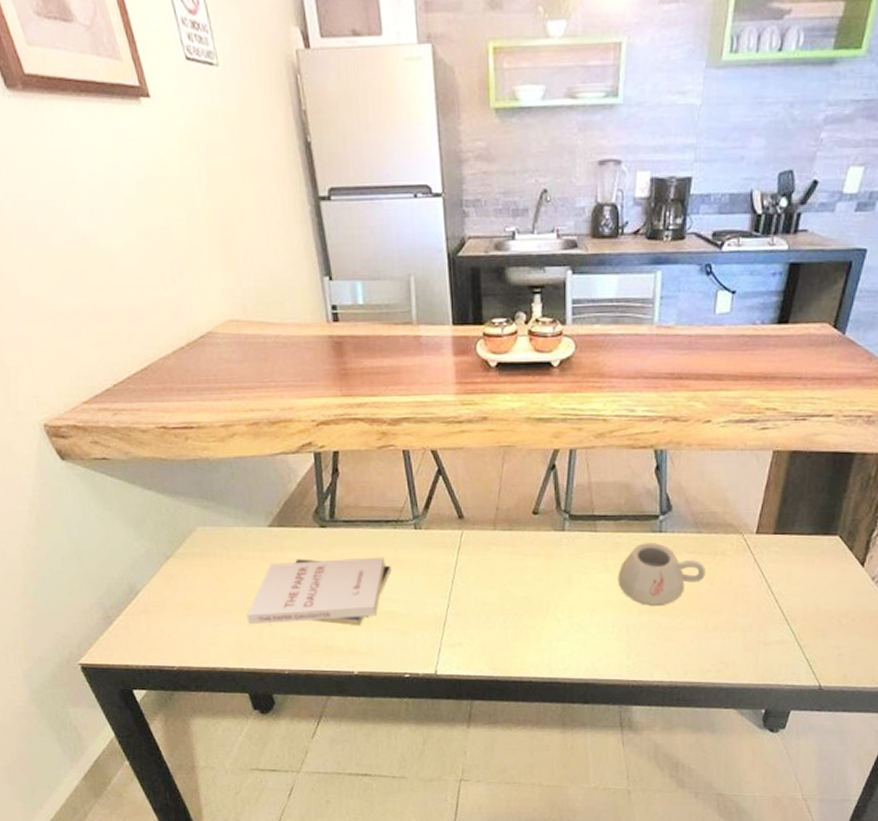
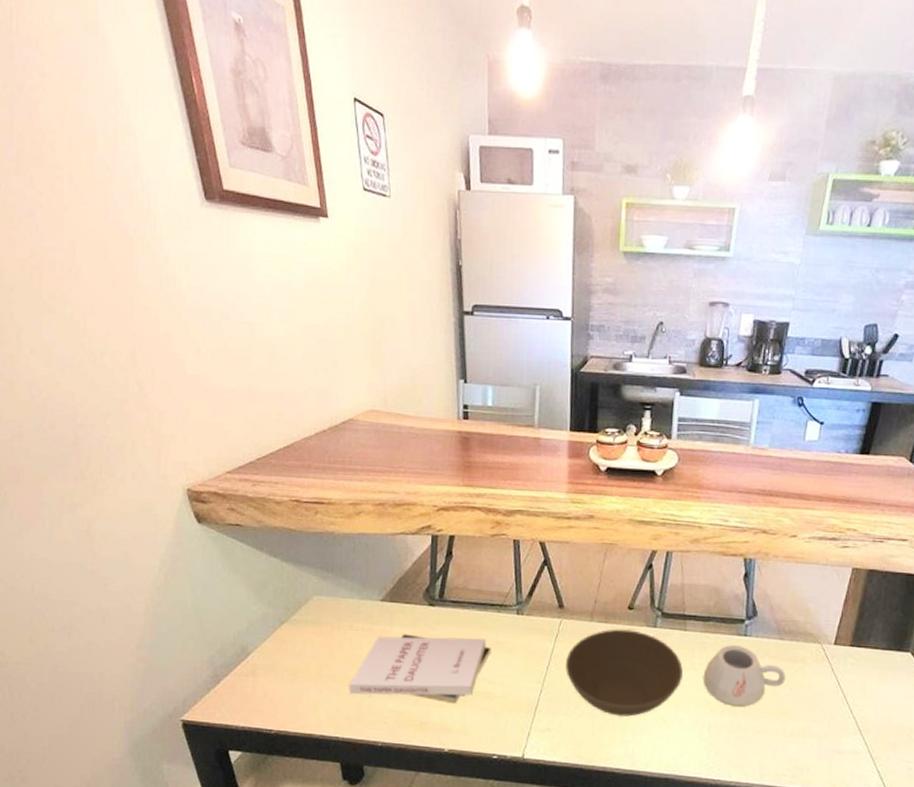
bowl: none [471,535,596,625] -> present [566,629,683,717]

